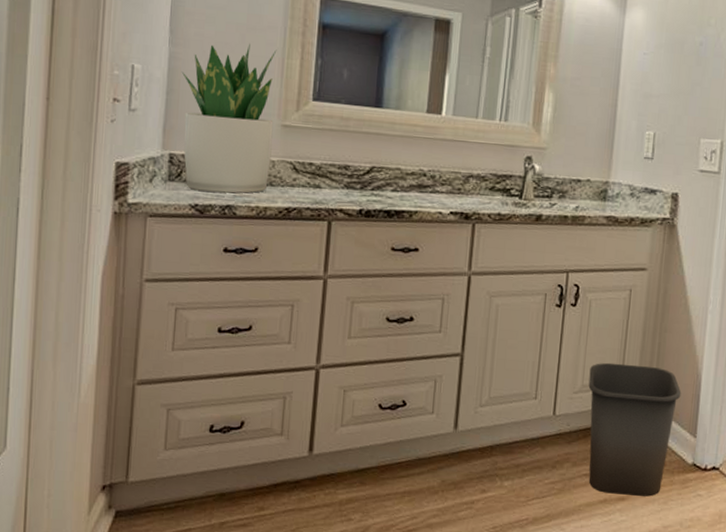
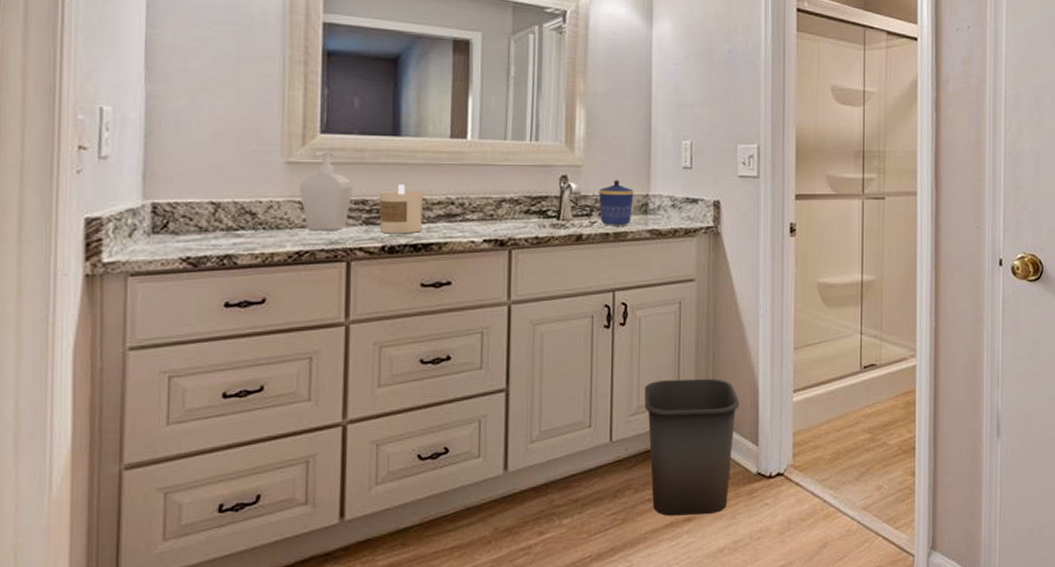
planter: present [181,43,277,194] -> none [162,75,276,241]
soap bottle: none [291,116,338,191] -> present [298,151,353,230]
candle: none [358,153,399,200] -> present [379,184,423,234]
decorative jar: none [560,164,595,211] -> present [599,179,634,226]

